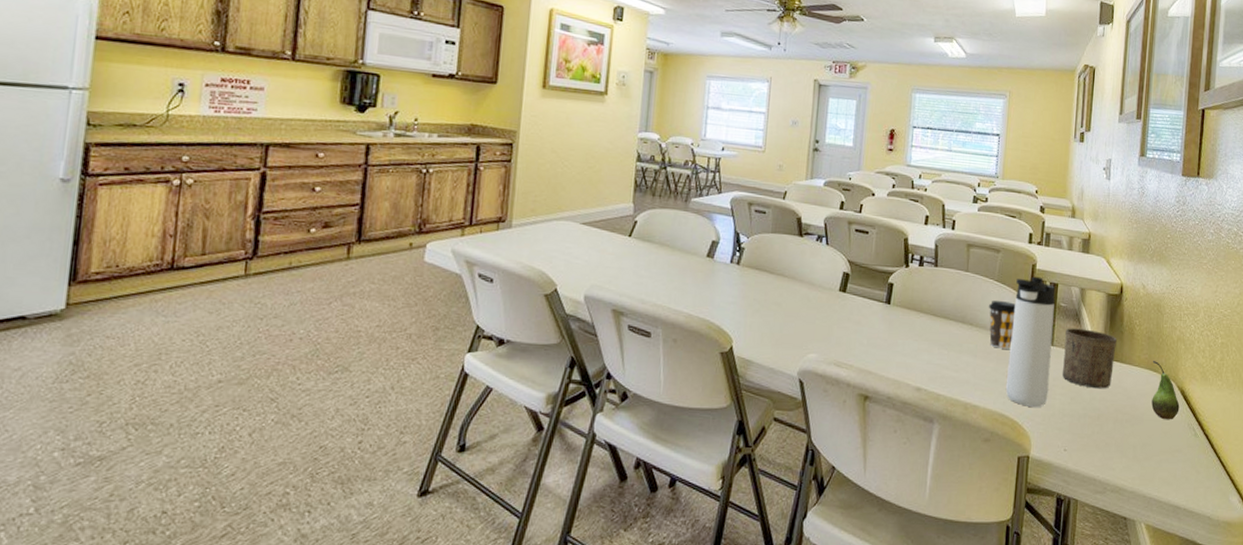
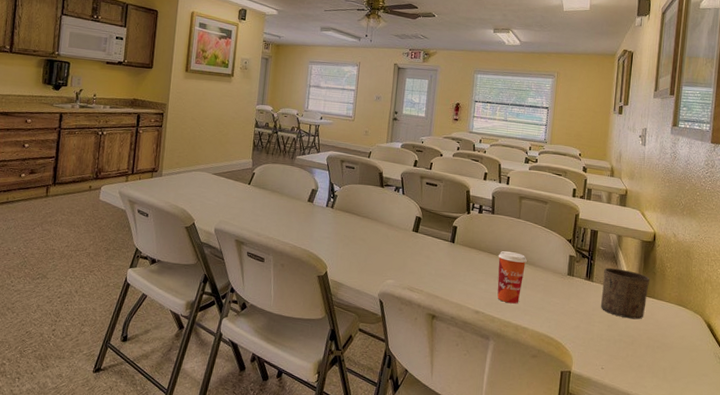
paper cup: none [942,312,977,377] -> present [497,251,527,304]
coffee cup: present [988,300,1016,349] -> none [537,242,561,283]
thermos bottle: present [1005,276,1055,407] -> none [551,224,595,332]
fruit: present [1151,361,1180,420] -> none [680,298,706,349]

